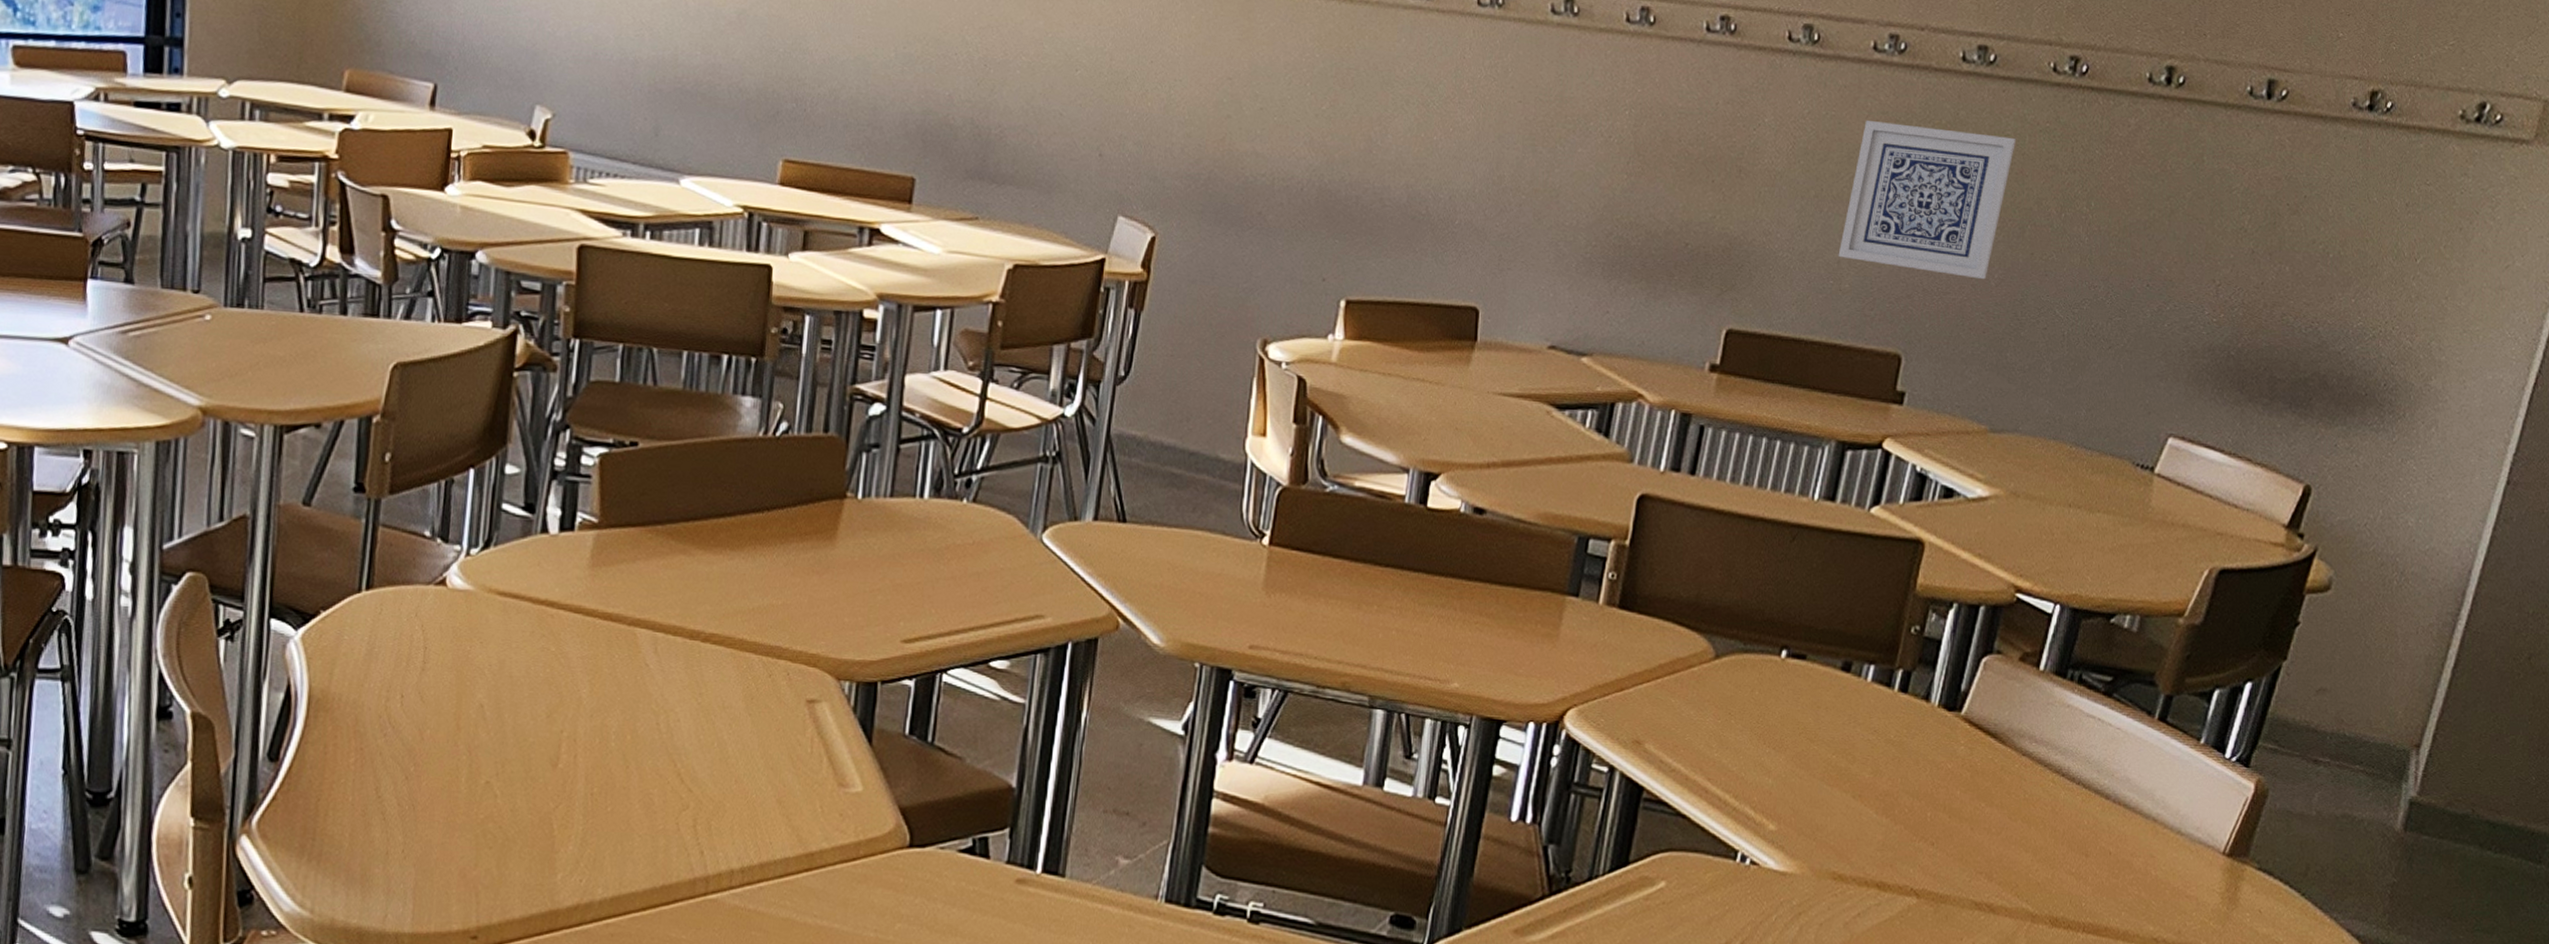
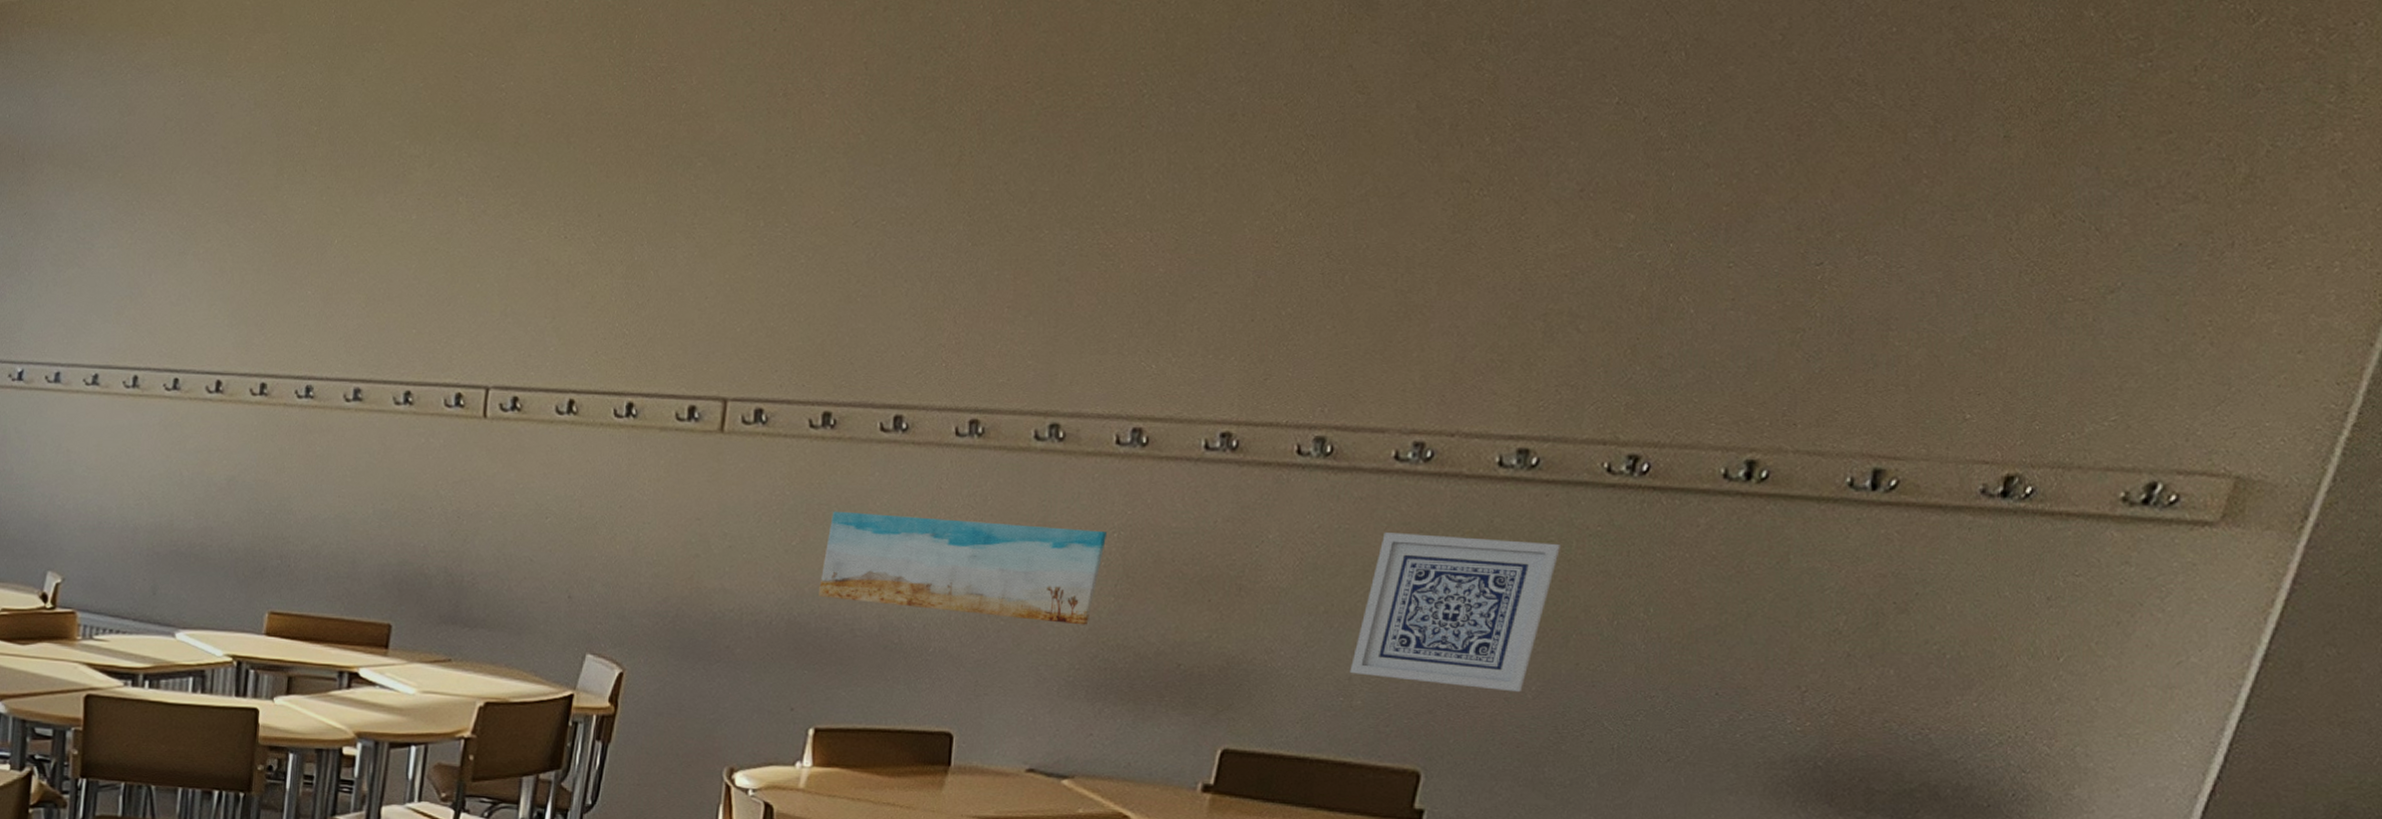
wall art: none [1349,76,1619,202] -> present [819,511,1106,625]

